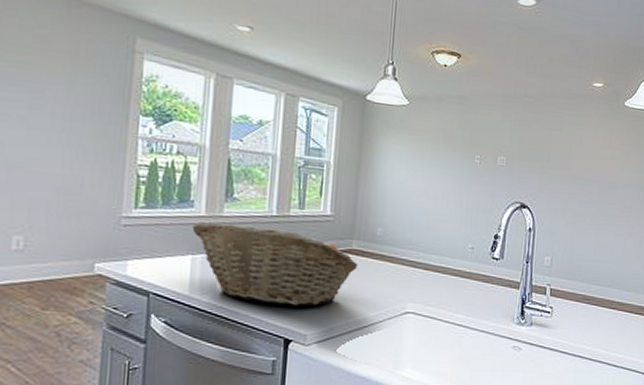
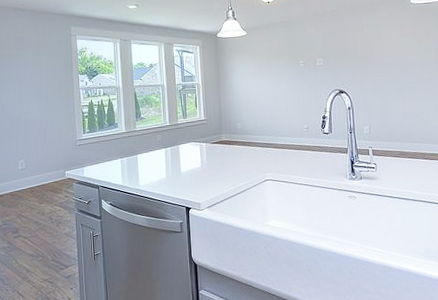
fruit basket: present [192,222,358,307] -> none [118,134,228,185]

